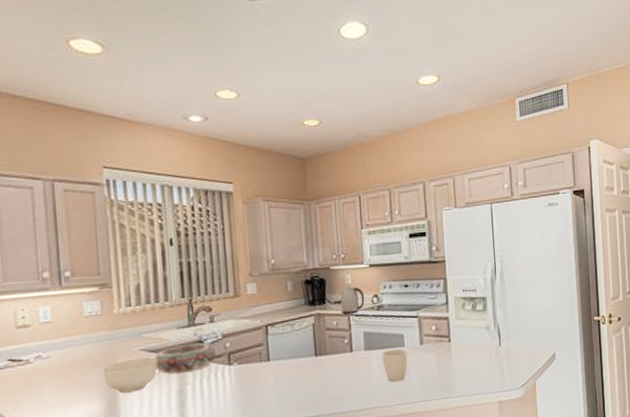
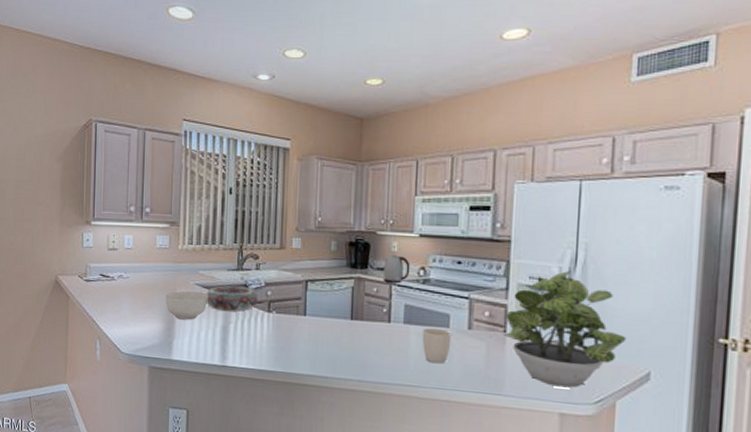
potted plant: none [449,281,537,380] -> present [504,271,627,388]

